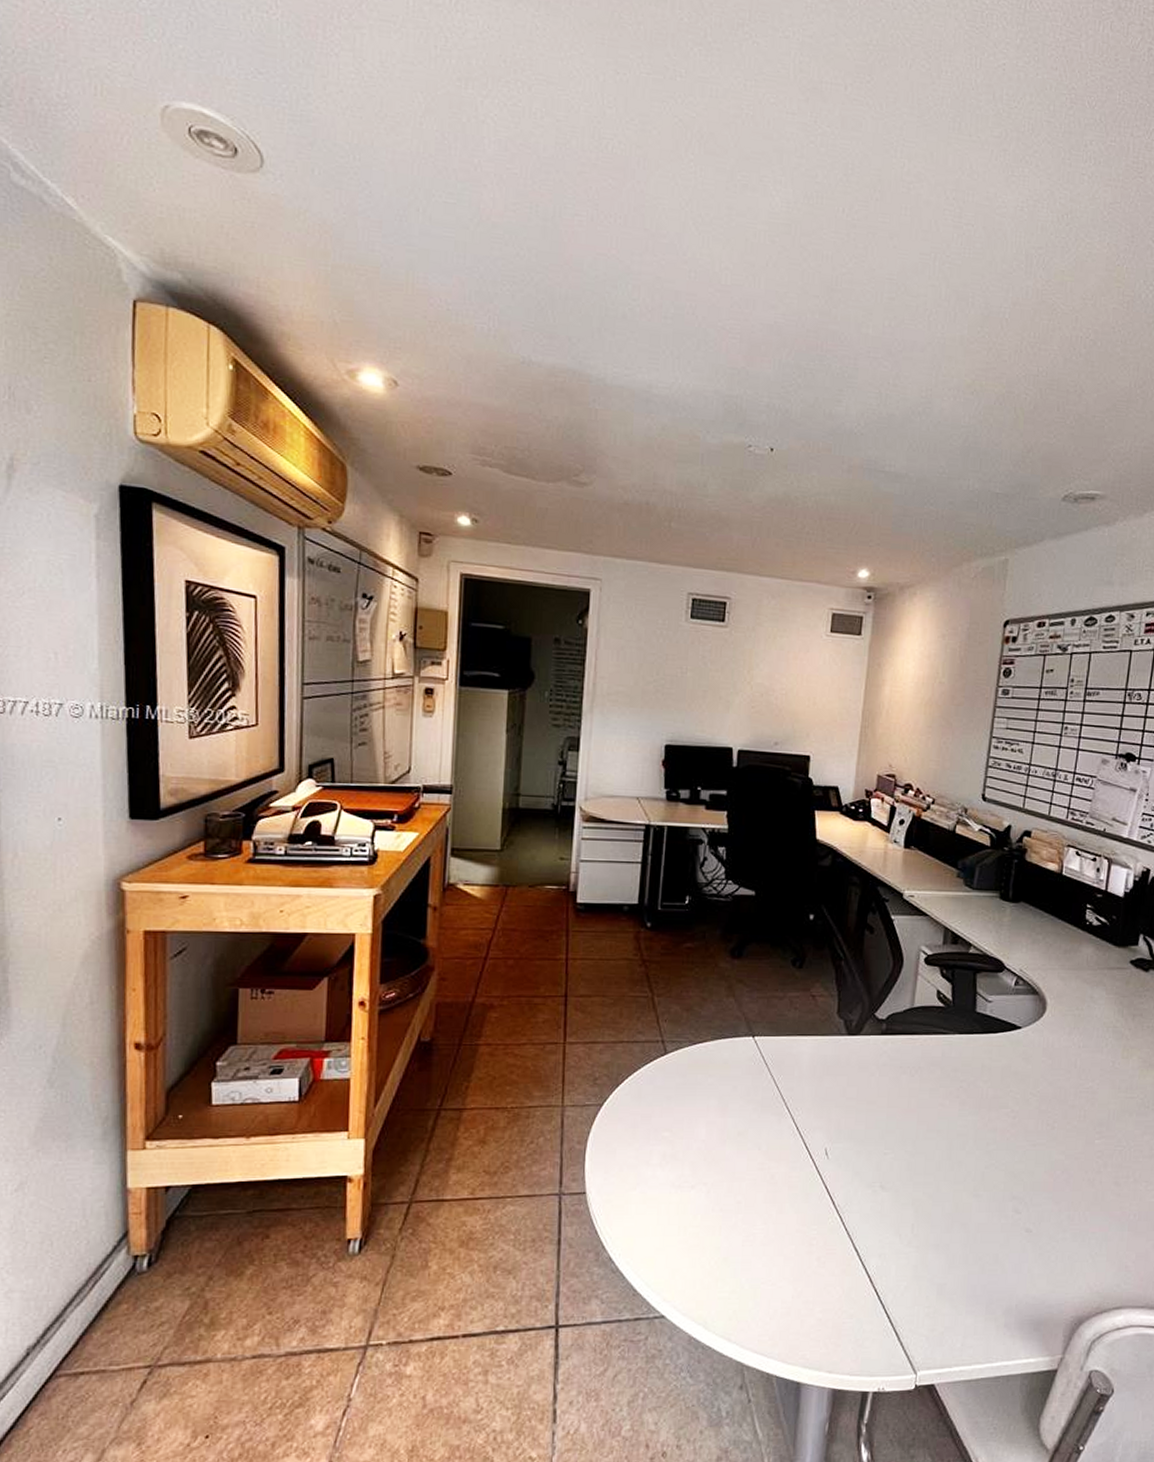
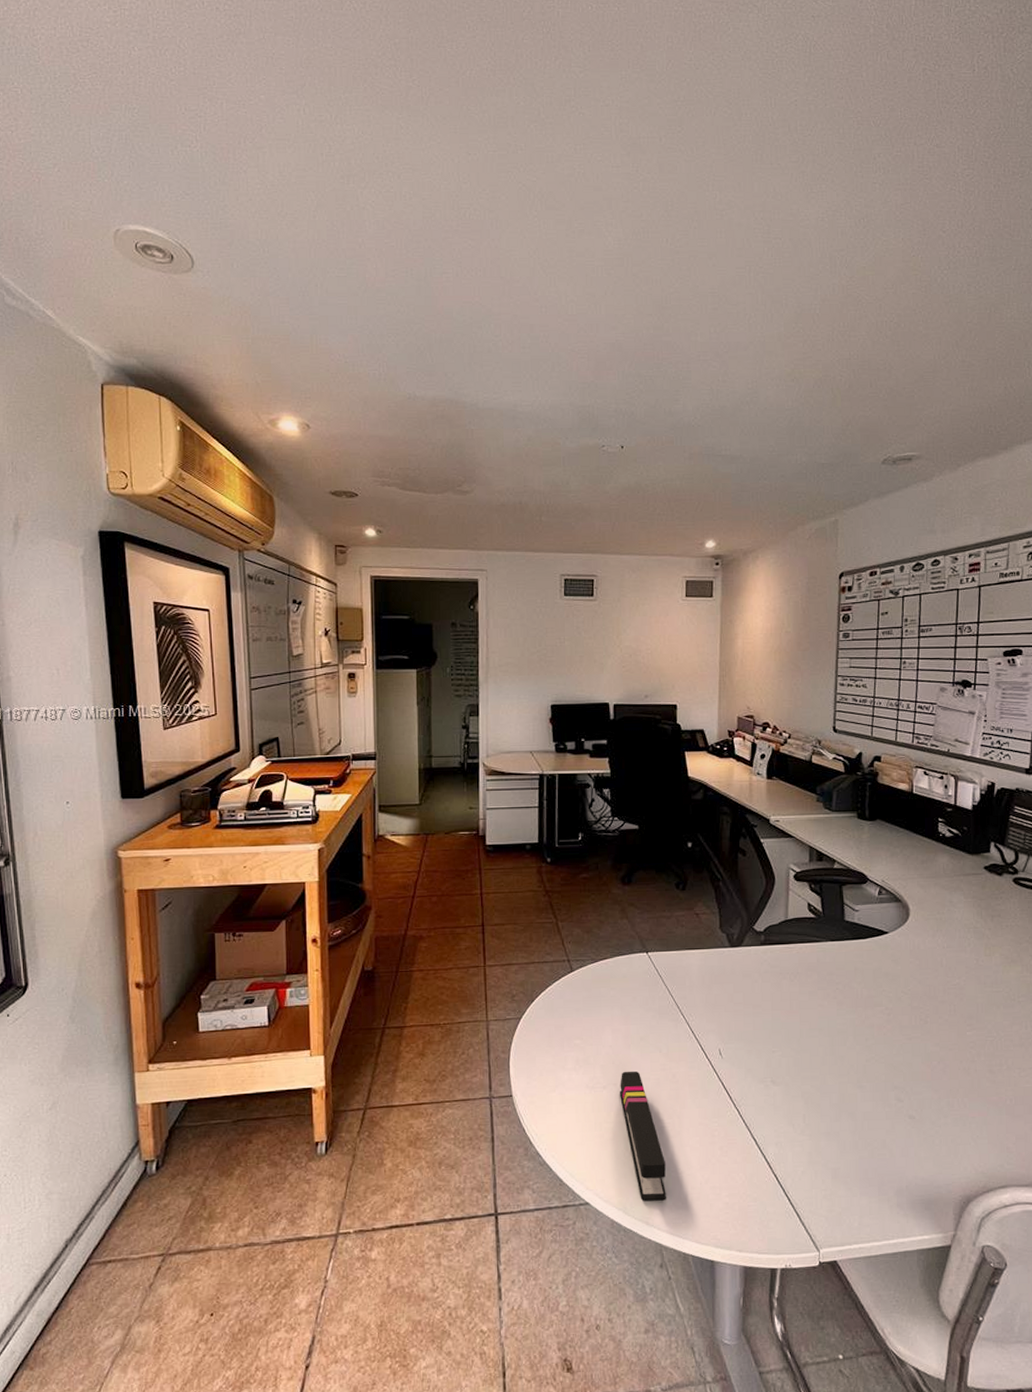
stapler: none [708,1169,755,1317] -> present [619,1070,666,1202]

